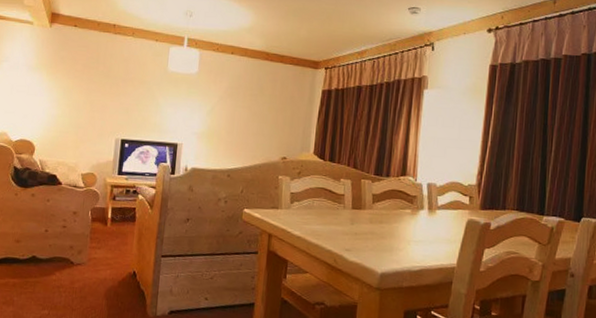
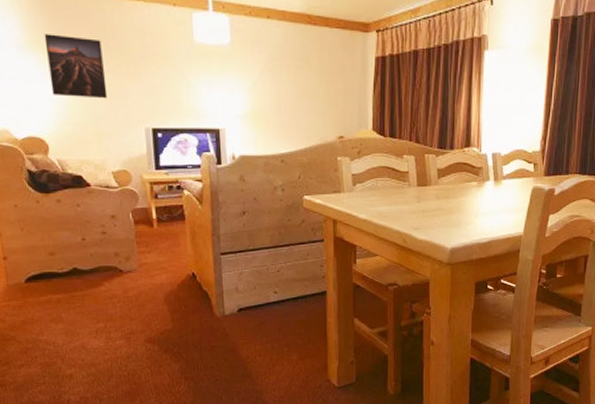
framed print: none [47,59,94,113] -> present [44,34,108,99]

